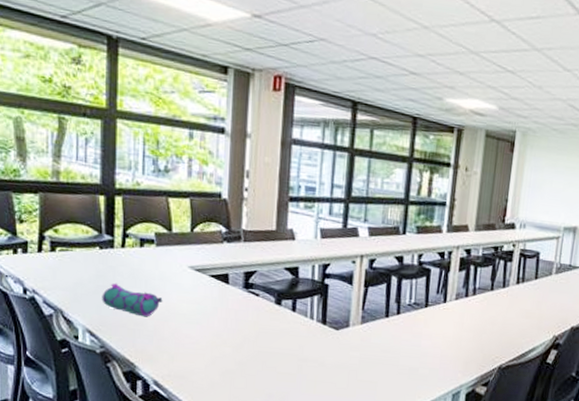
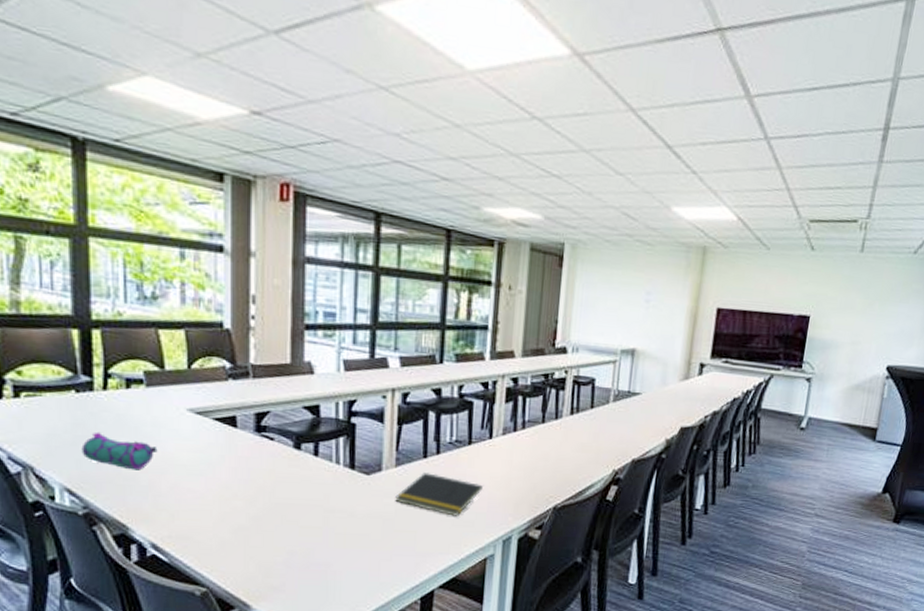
notepad: none [359,330,437,371] -> present [395,473,483,516]

